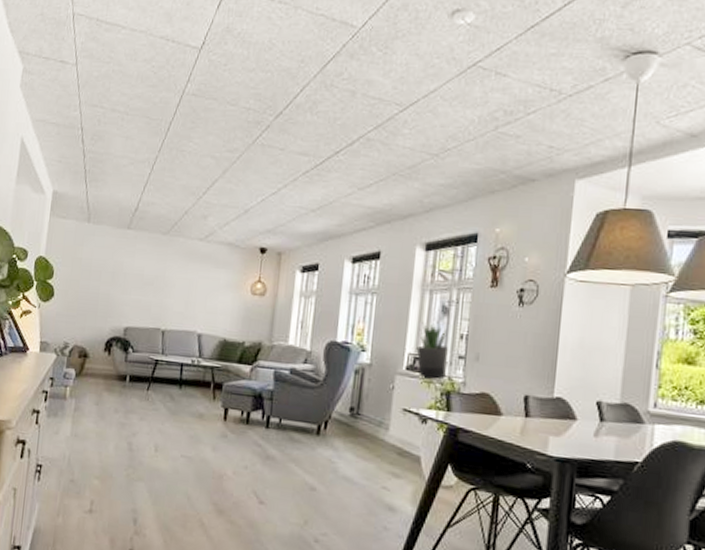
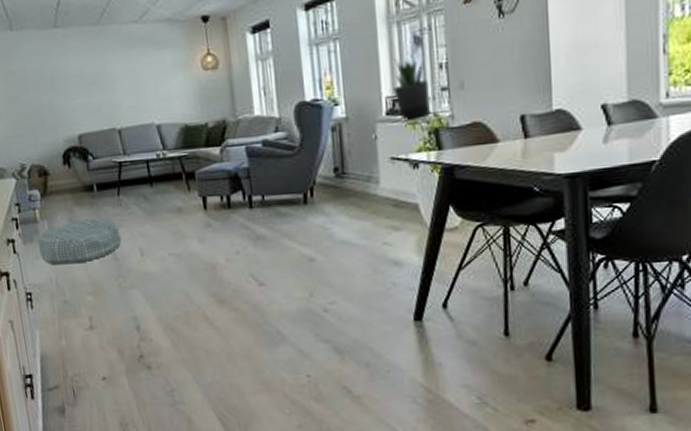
dog bed: none [60,404,141,447] -> present [37,218,122,265]

